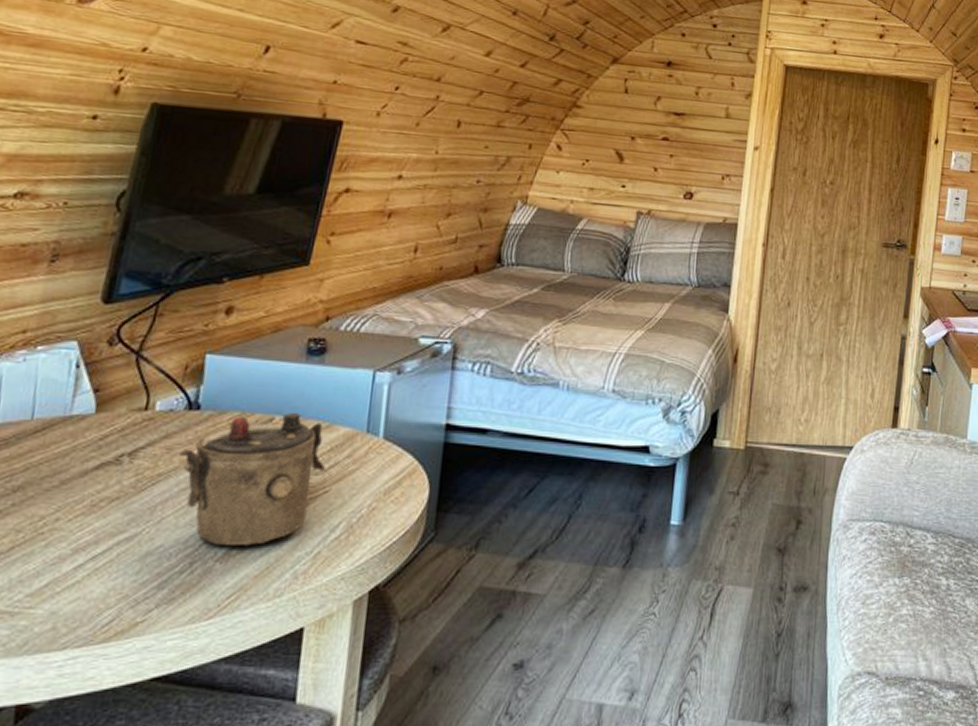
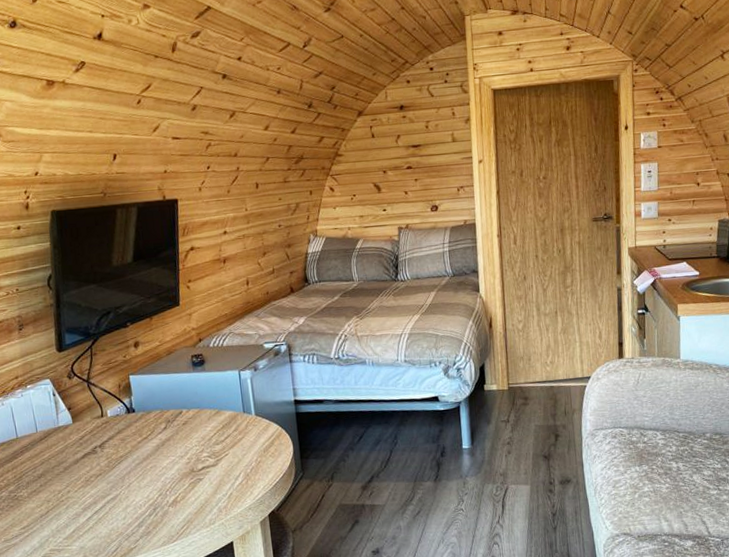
teapot: present [180,412,325,547] -> none [130,405,222,496]

